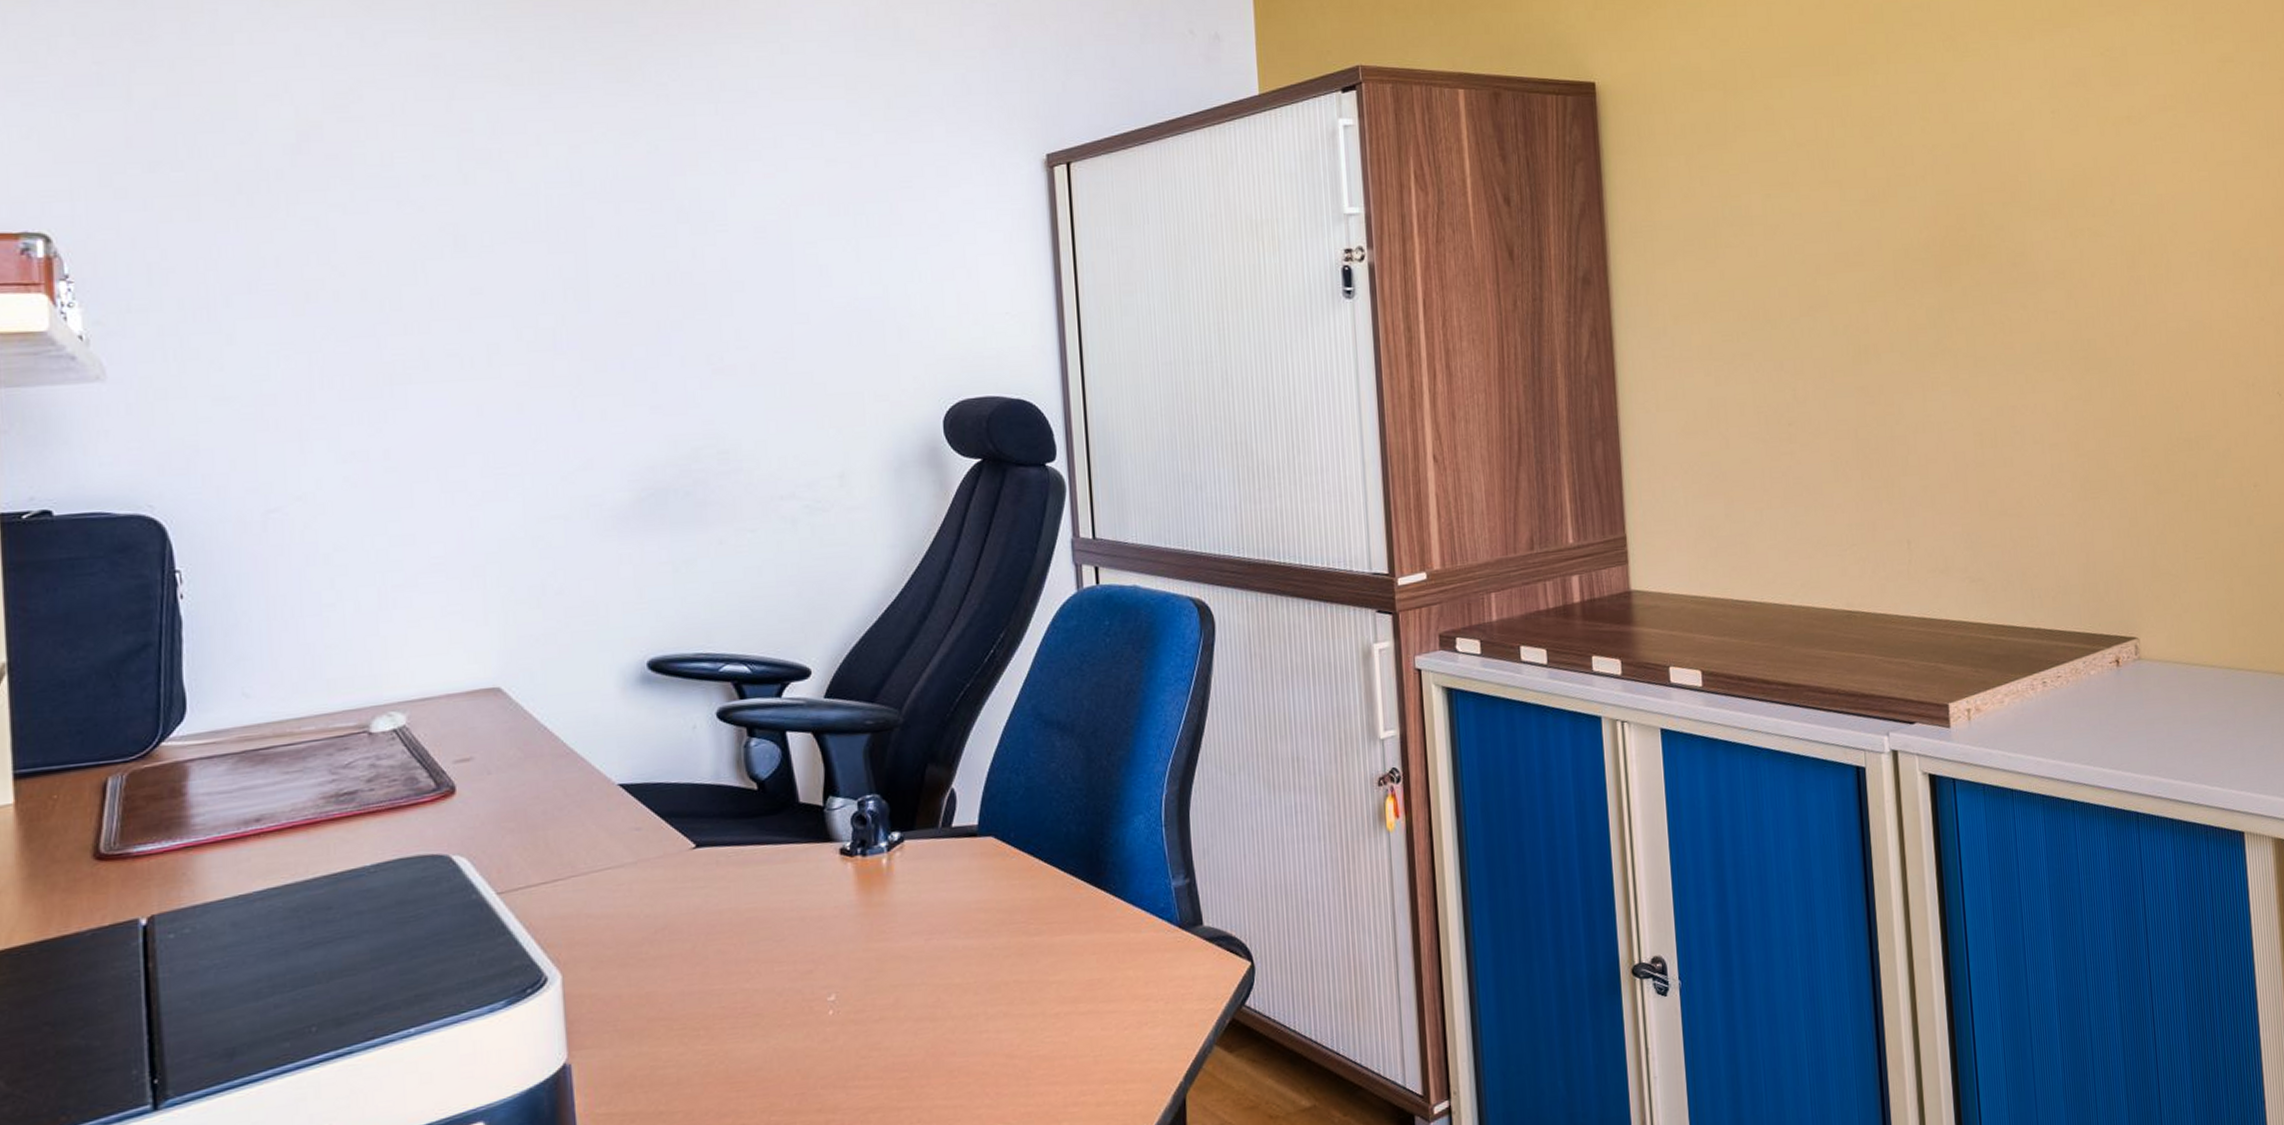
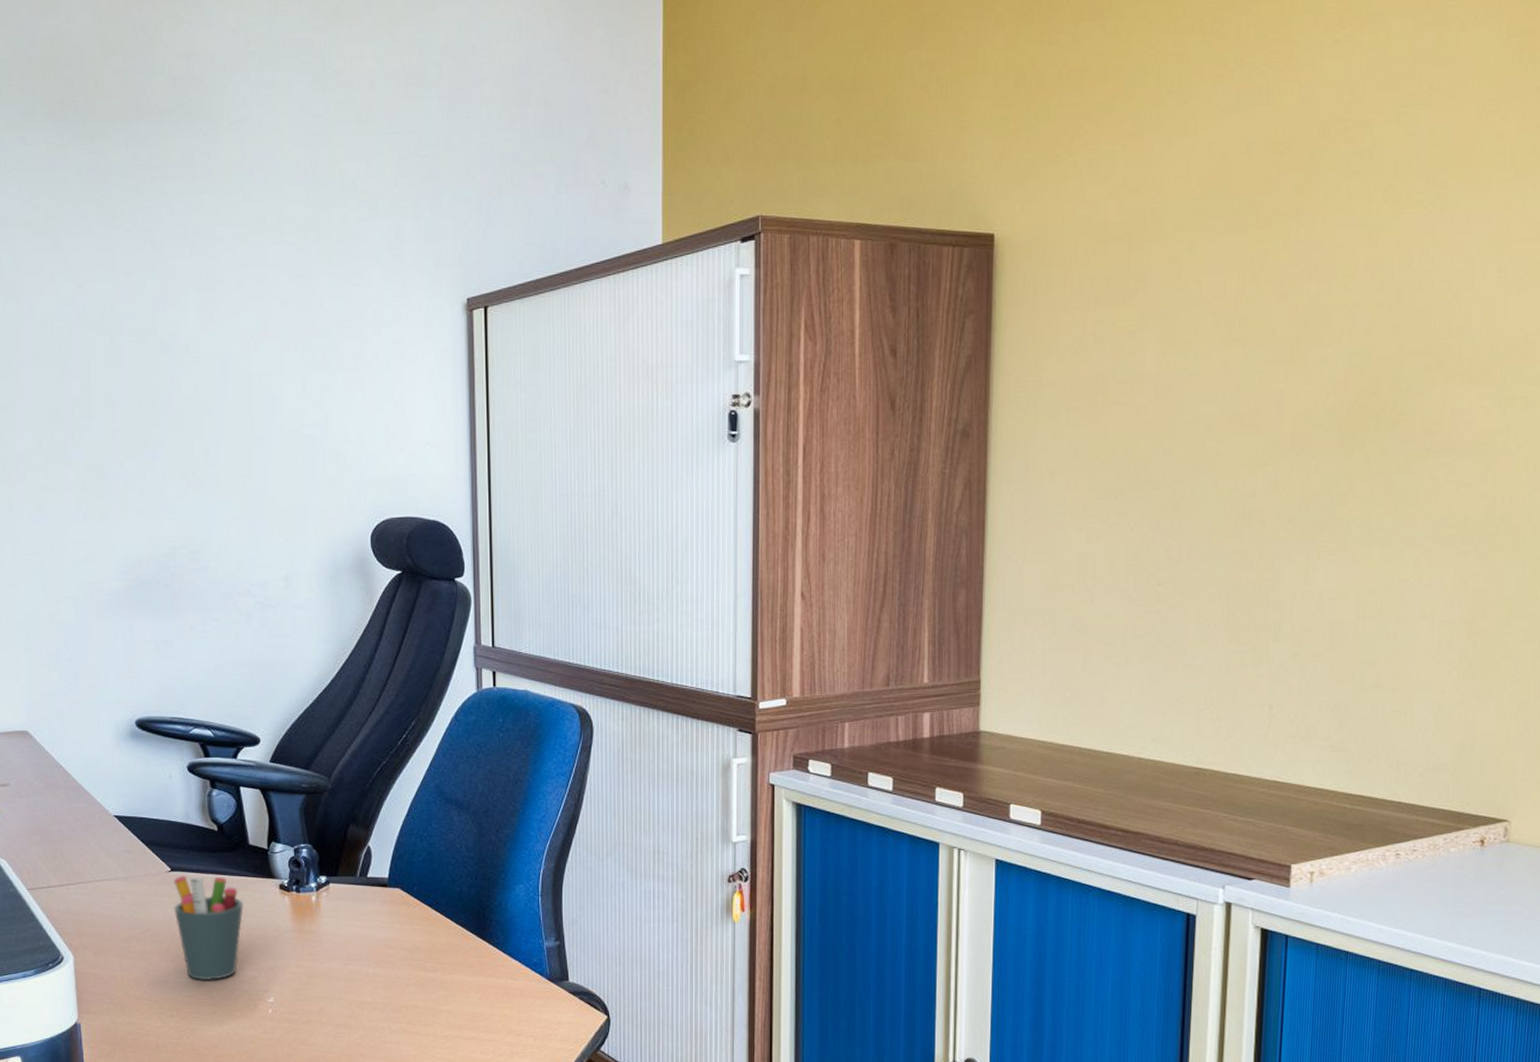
pen holder: none [699,847,794,985] -> present [173,875,244,981]

